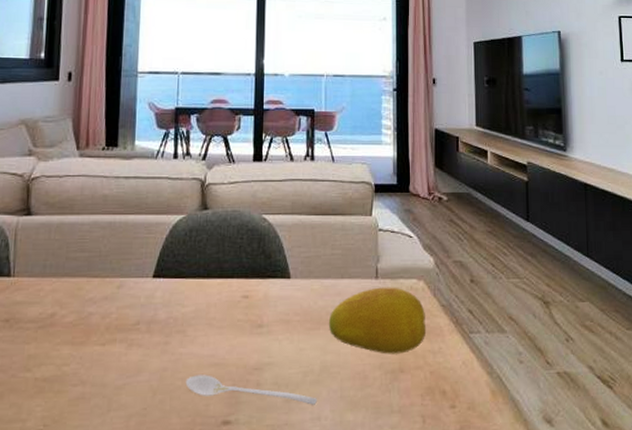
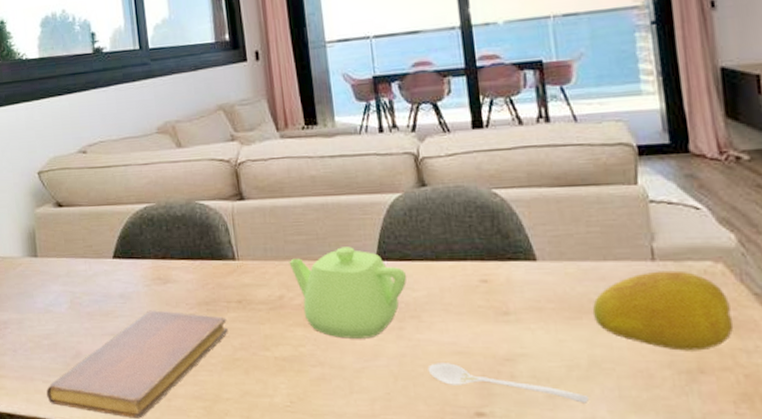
teapot: none [67,264,179,356] -> present [289,247,407,339]

